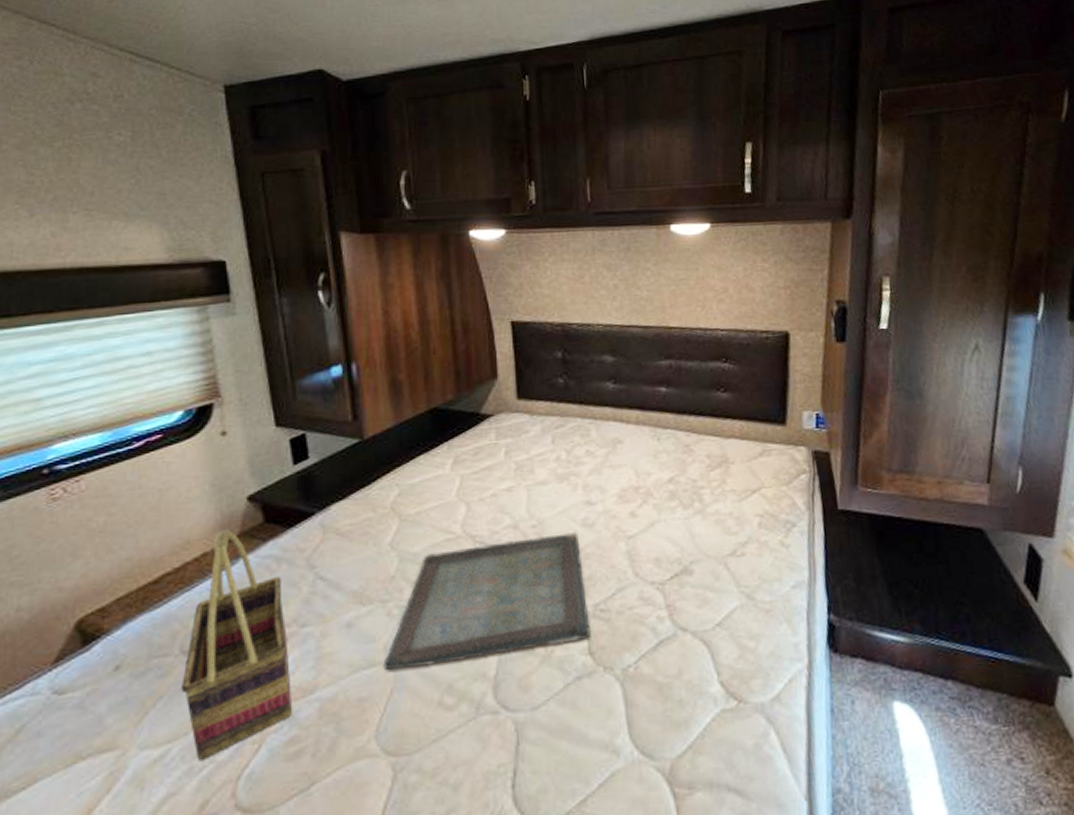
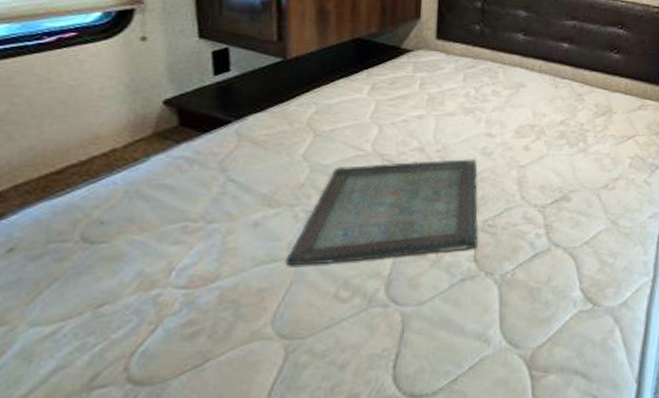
woven basket: present [181,529,292,760] -> none [78,129,193,338]

